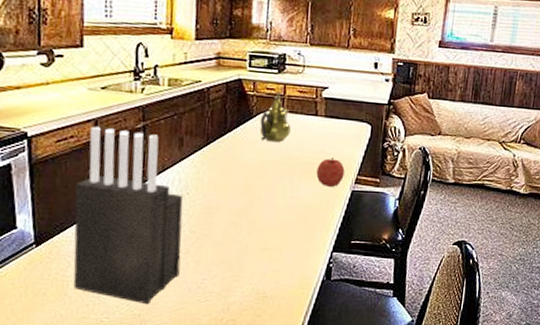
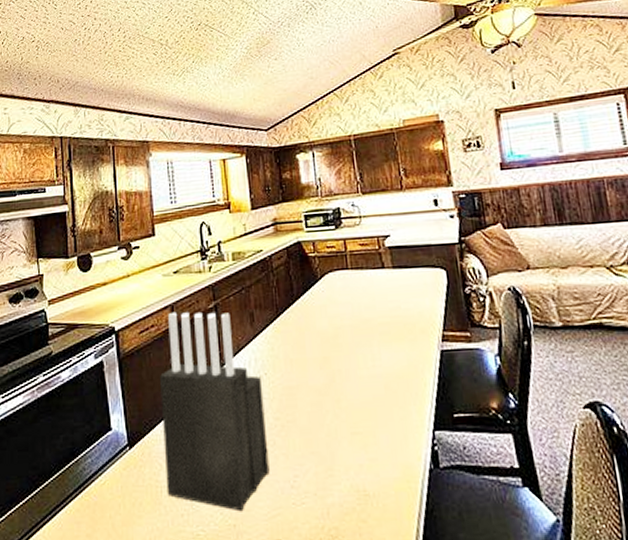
teapot: present [259,91,292,143] -> none [326,248,361,305]
fruit: present [316,158,345,187] -> none [395,314,428,349]

